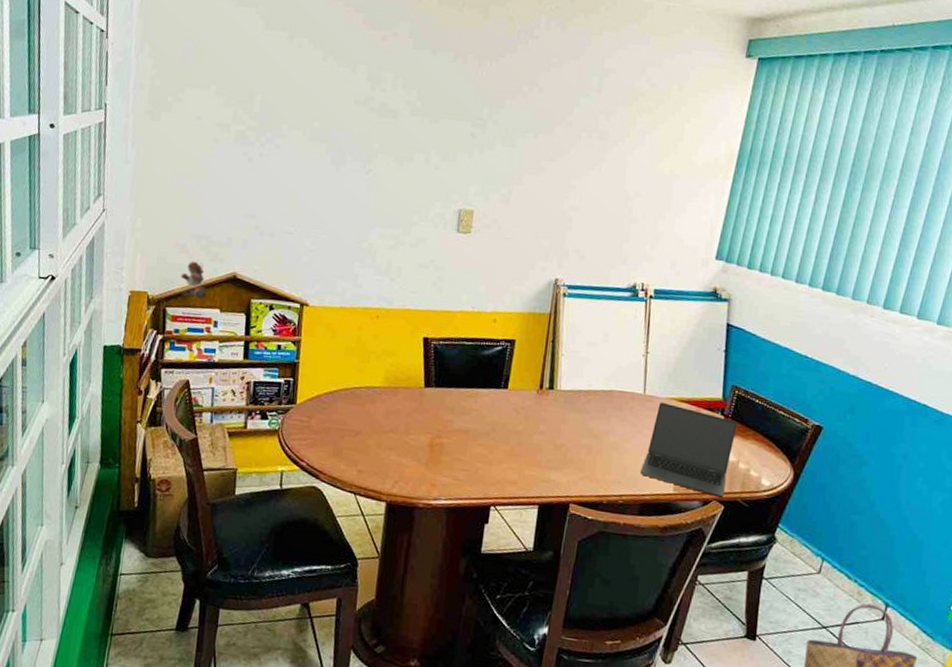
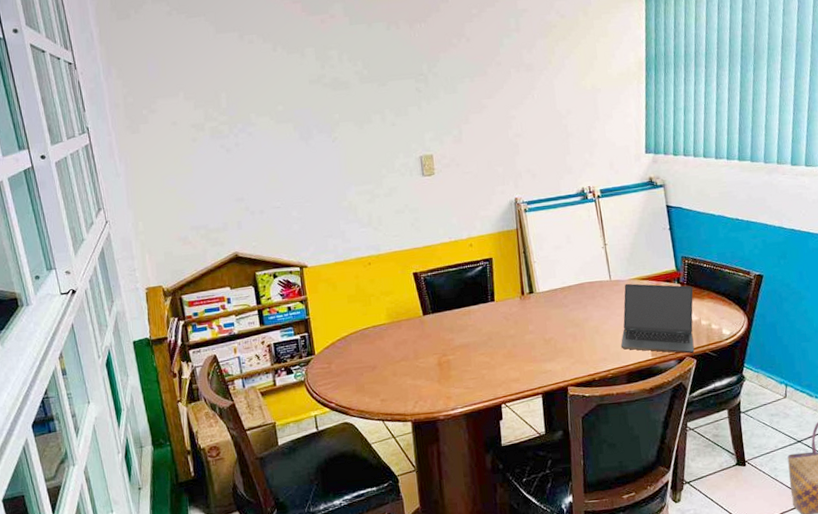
plush toy: present [180,260,208,300] -> none [188,248,216,283]

